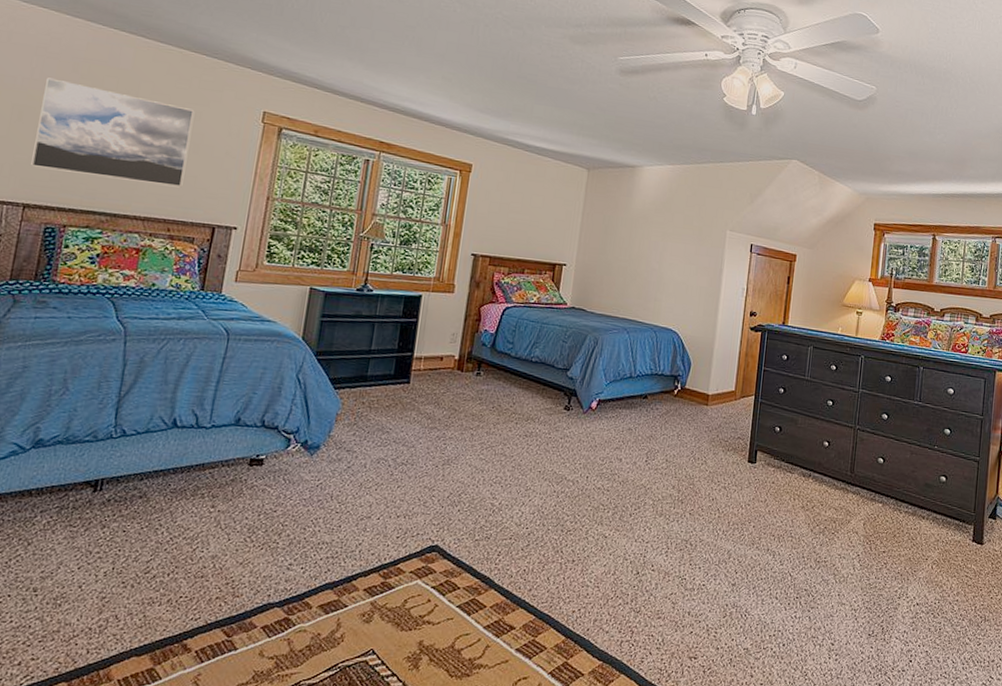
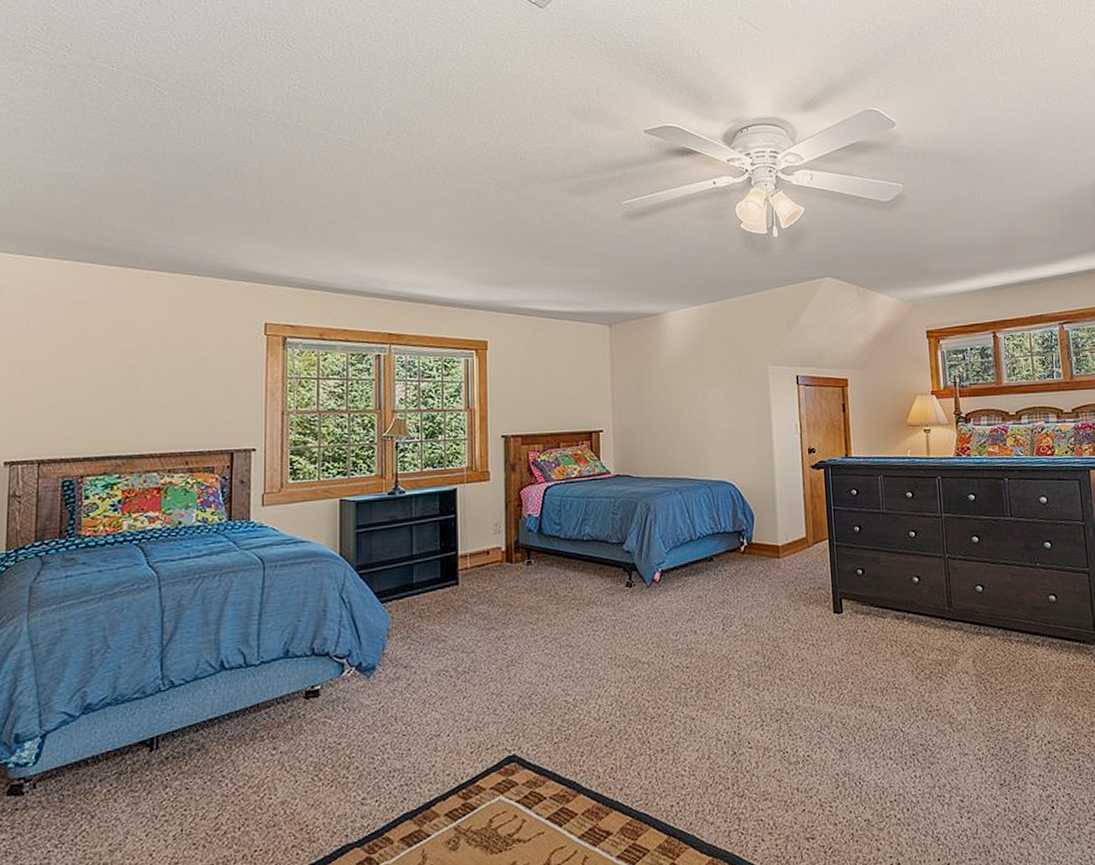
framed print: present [31,77,195,188] -> none [40,326,196,421]

